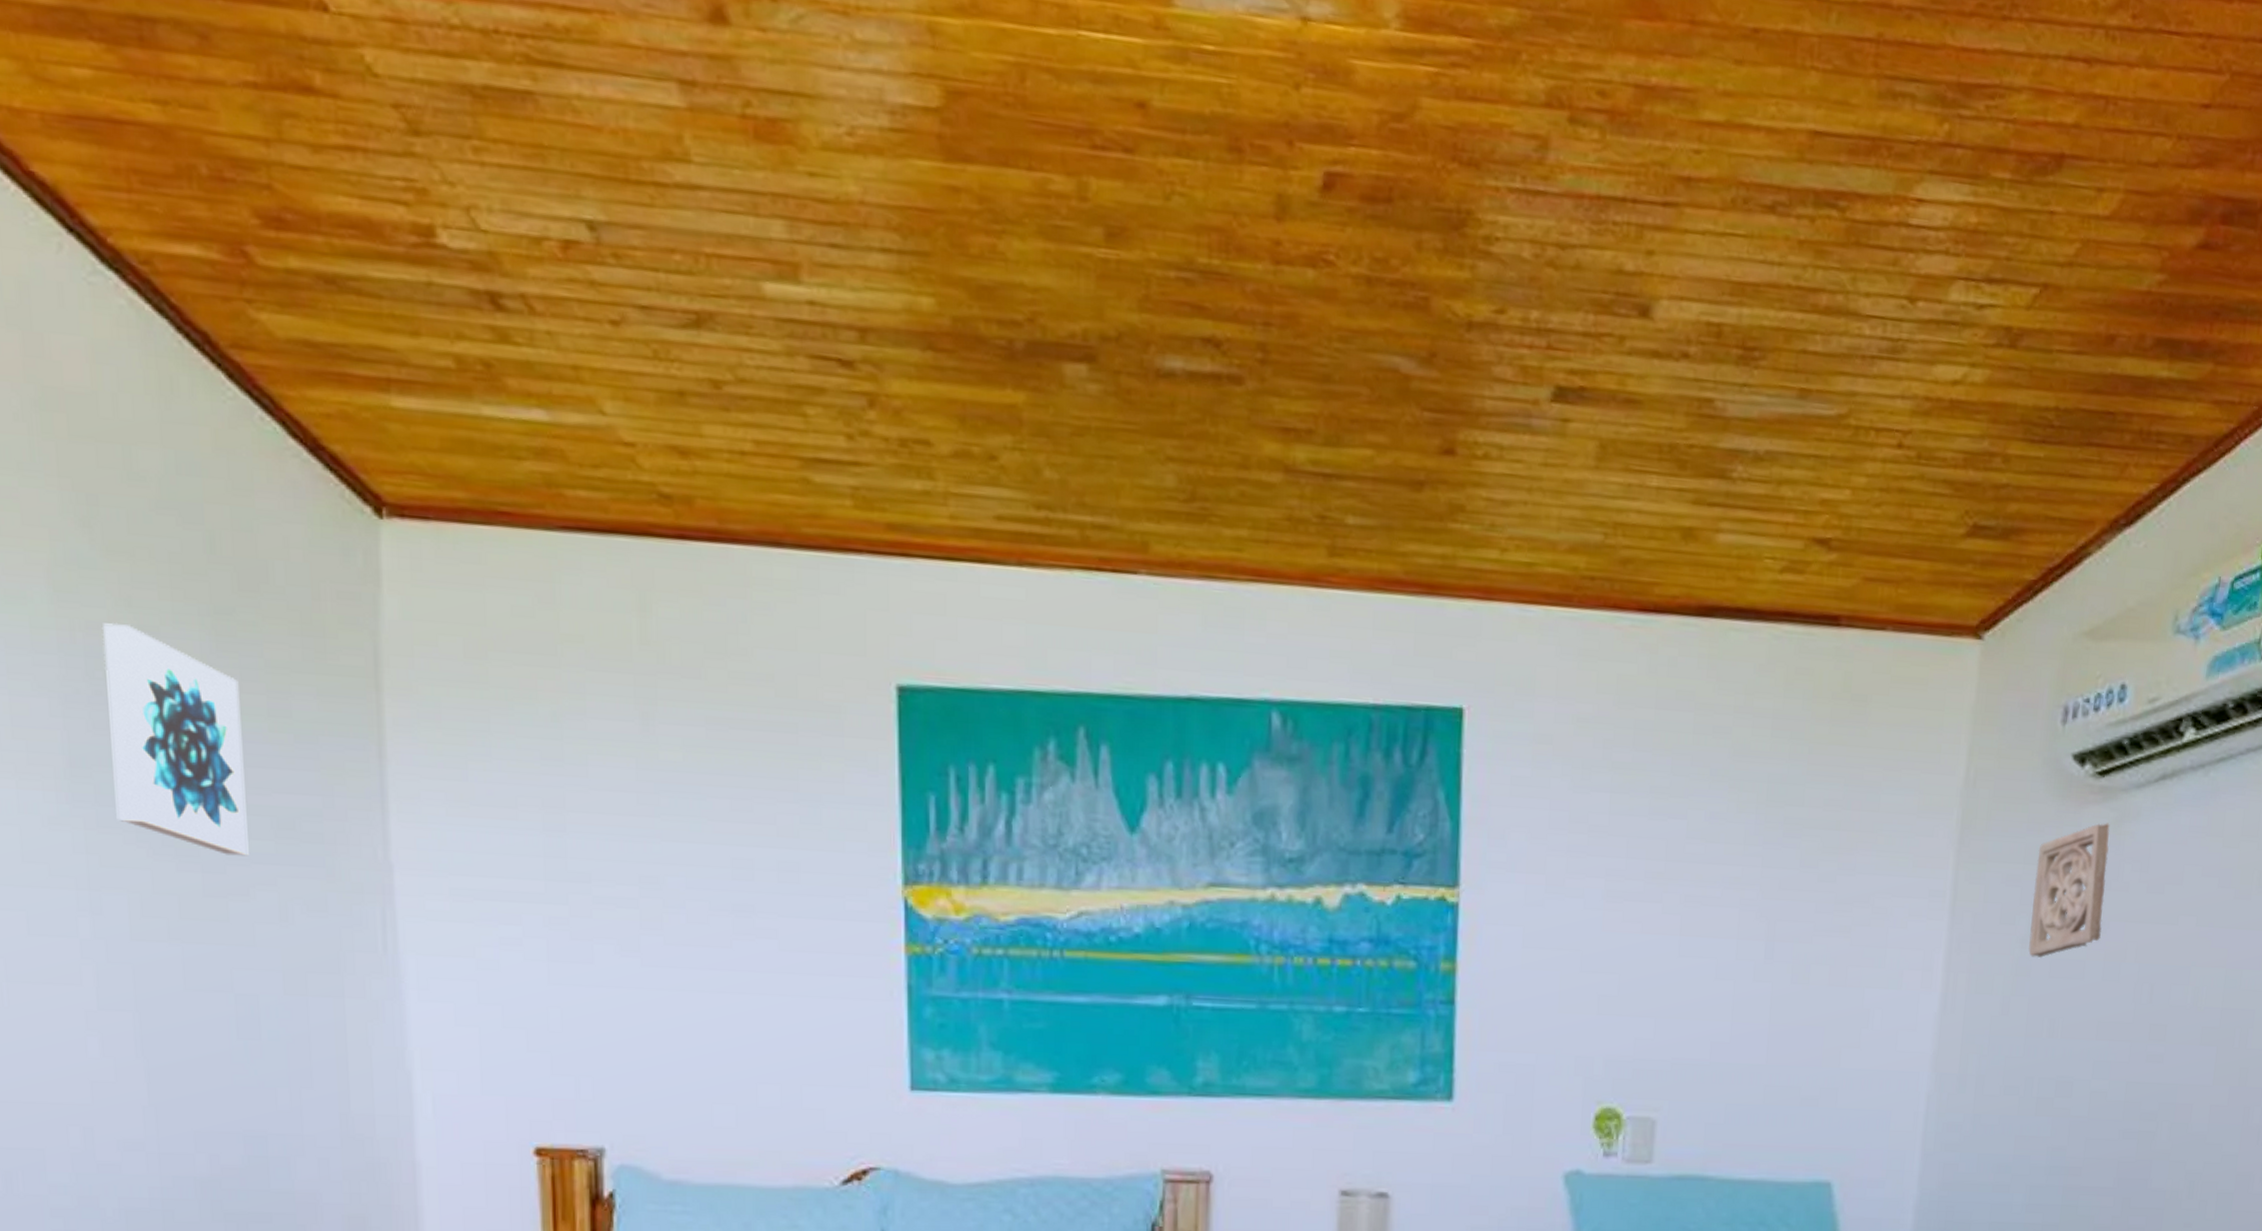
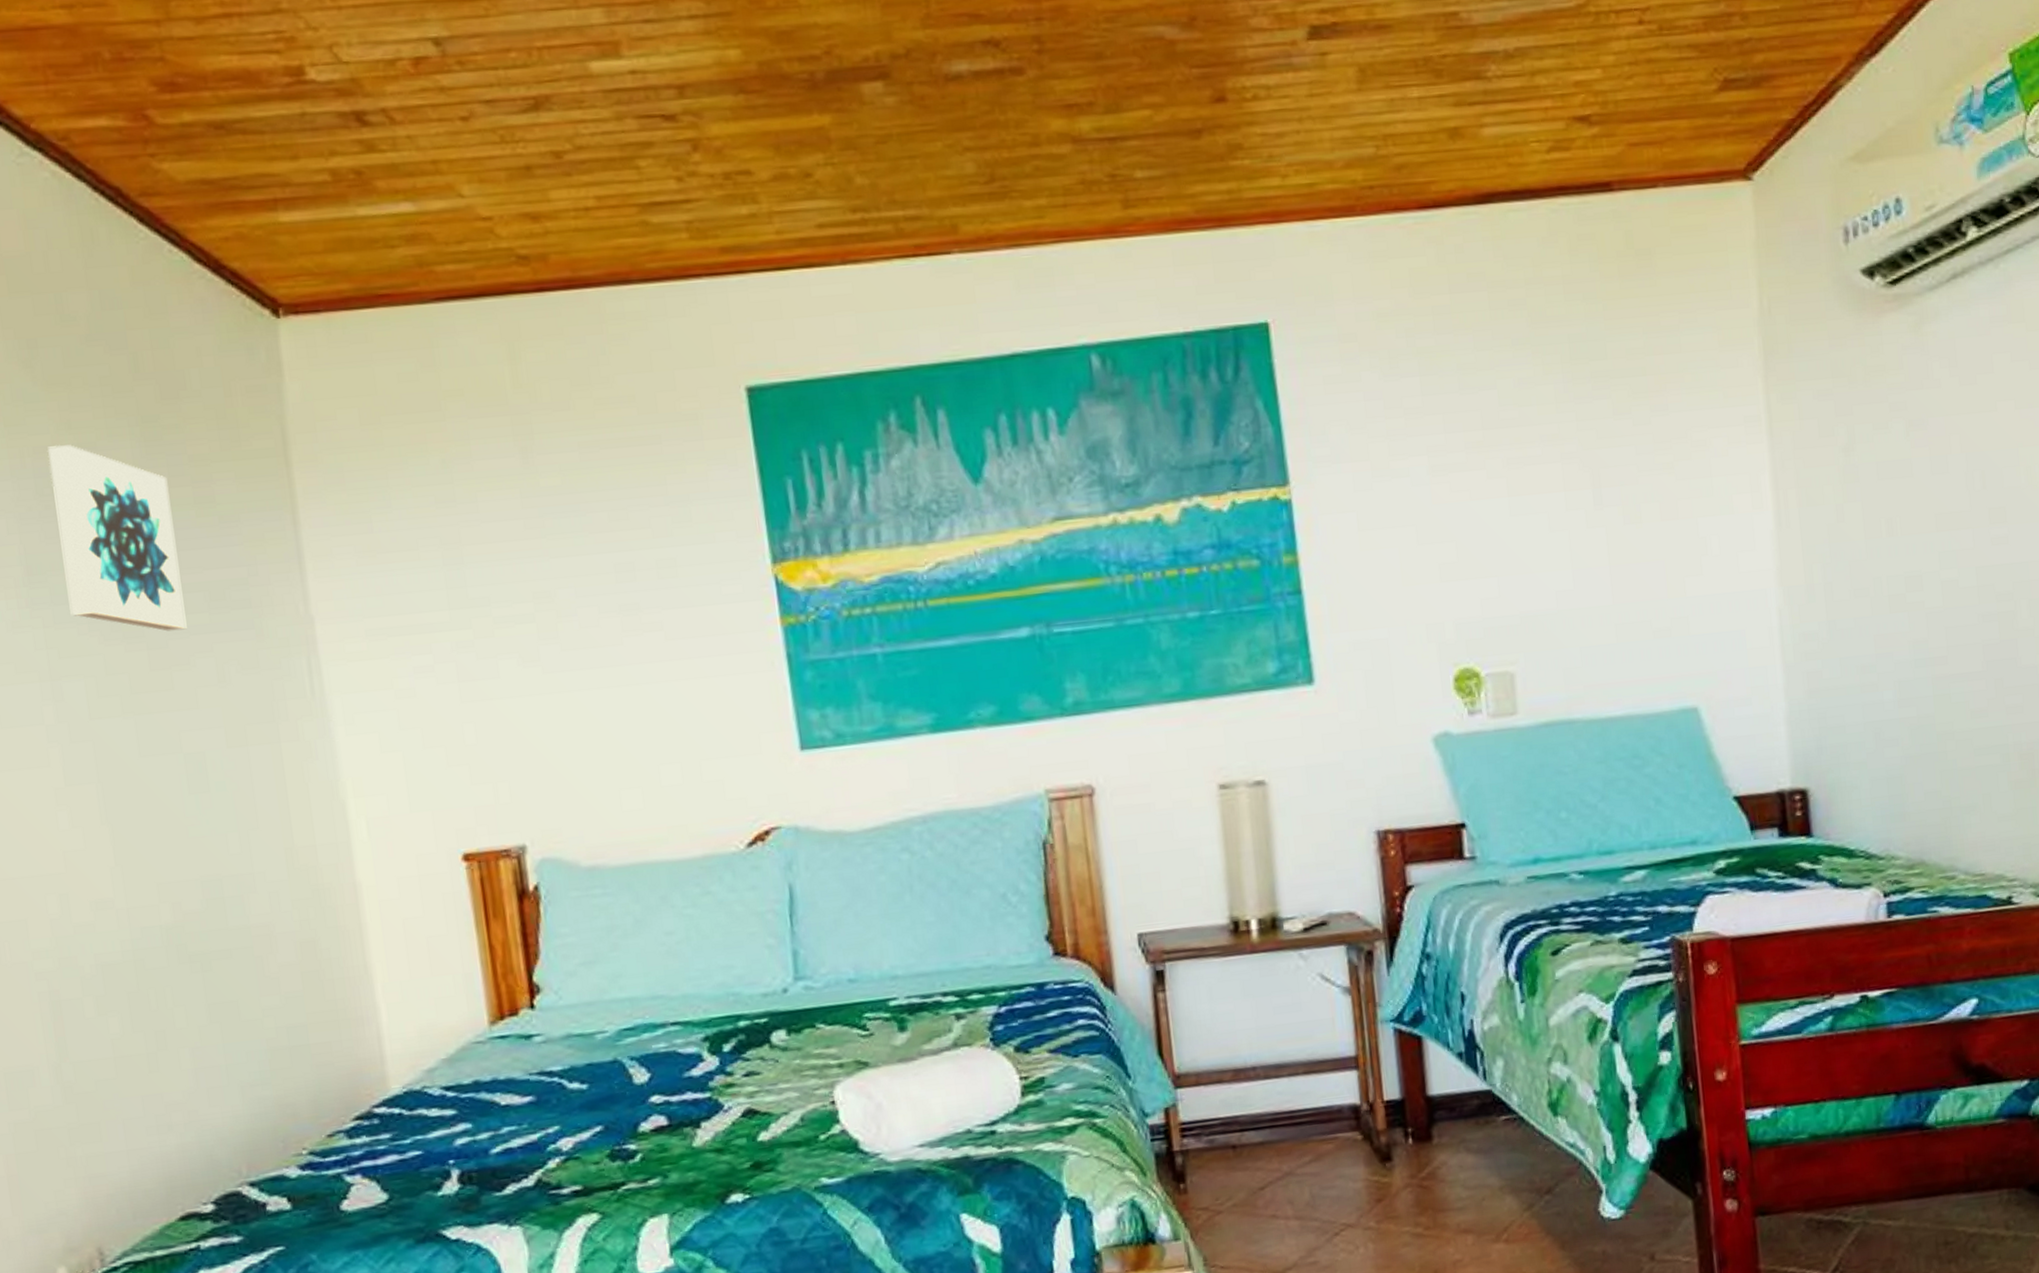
wall ornament: present [2028,823,2110,959] -> none [1844,327,1922,464]

